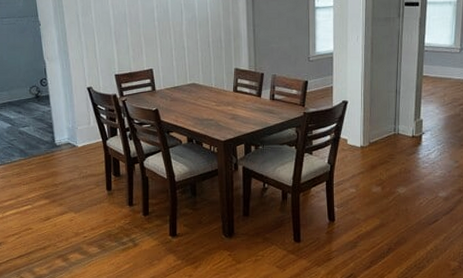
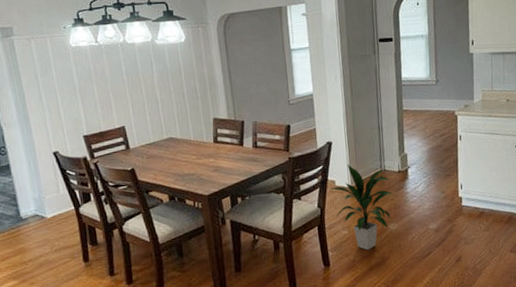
indoor plant: none [341,123,405,210] -> present [329,163,393,250]

